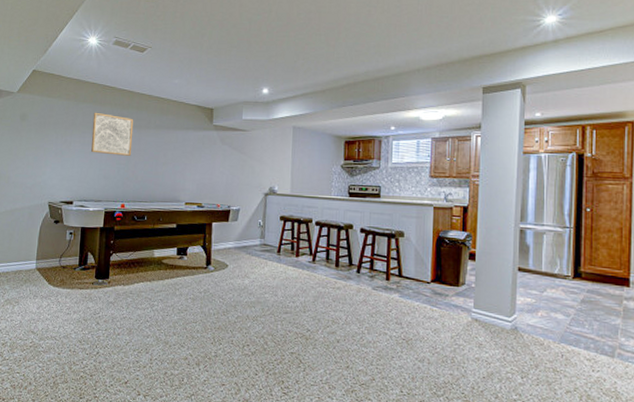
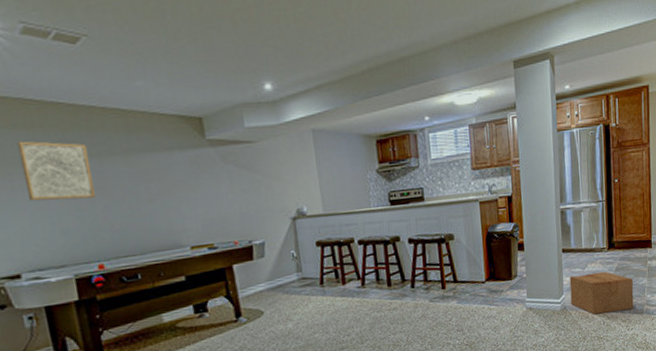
cardboard box: none [523,297,602,349] -> present [569,272,634,315]

